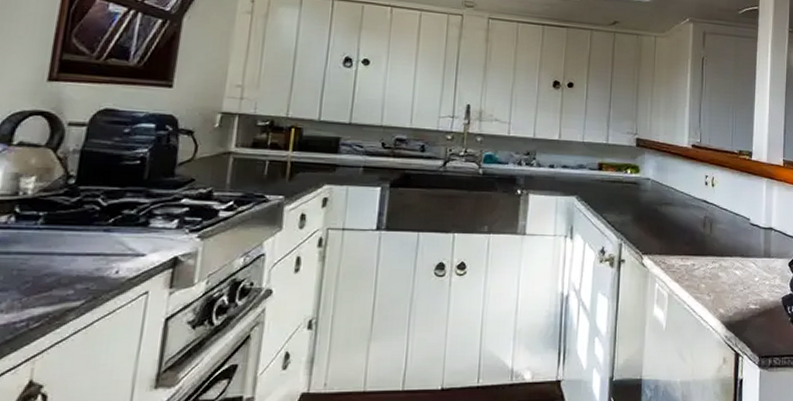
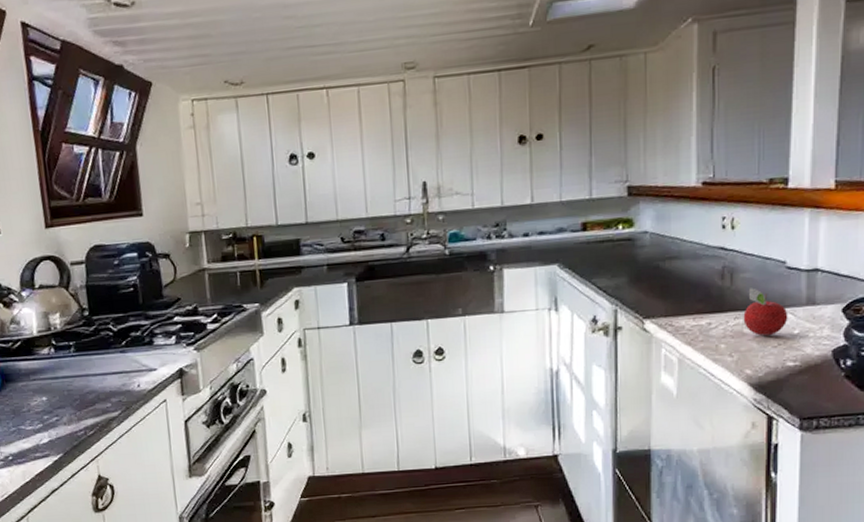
fruit: none [719,237,751,281] -> present [743,288,788,336]

